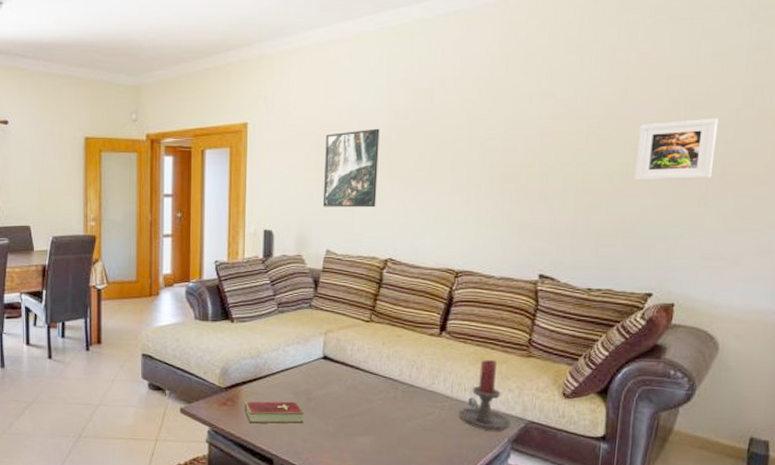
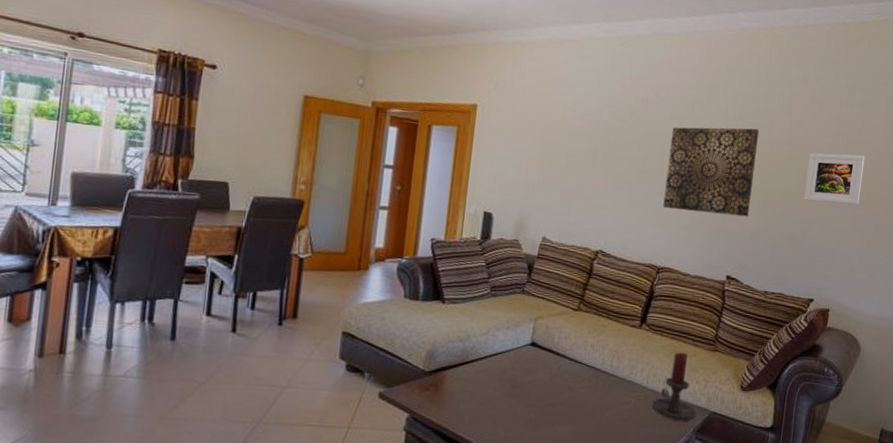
hardcover book: present [244,401,304,424] -> none [447,387,508,412]
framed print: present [322,128,380,208] -> none [542,126,600,201]
wall art: none [458,105,573,208] -> present [663,127,760,217]

